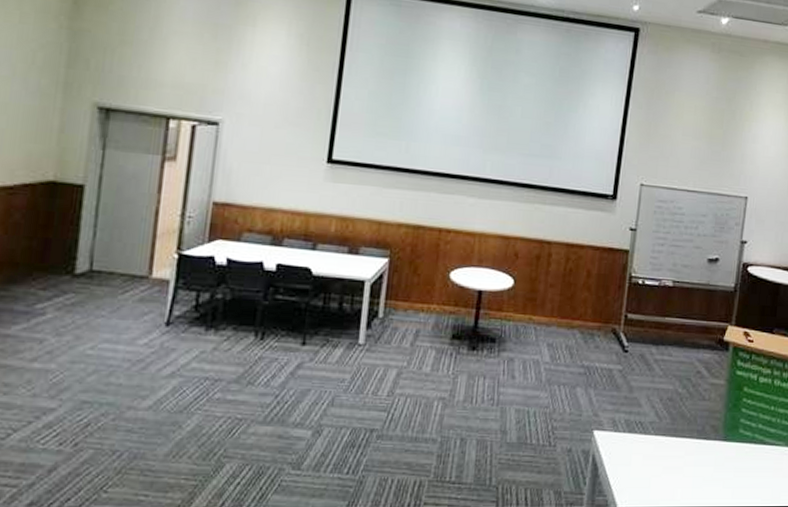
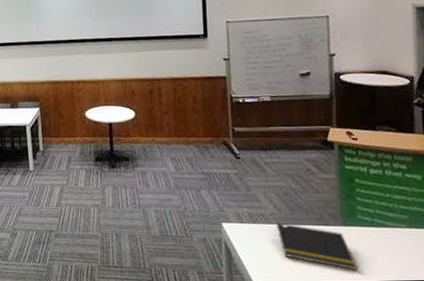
notepad: none [652,433,730,493] -> present [275,222,357,270]

